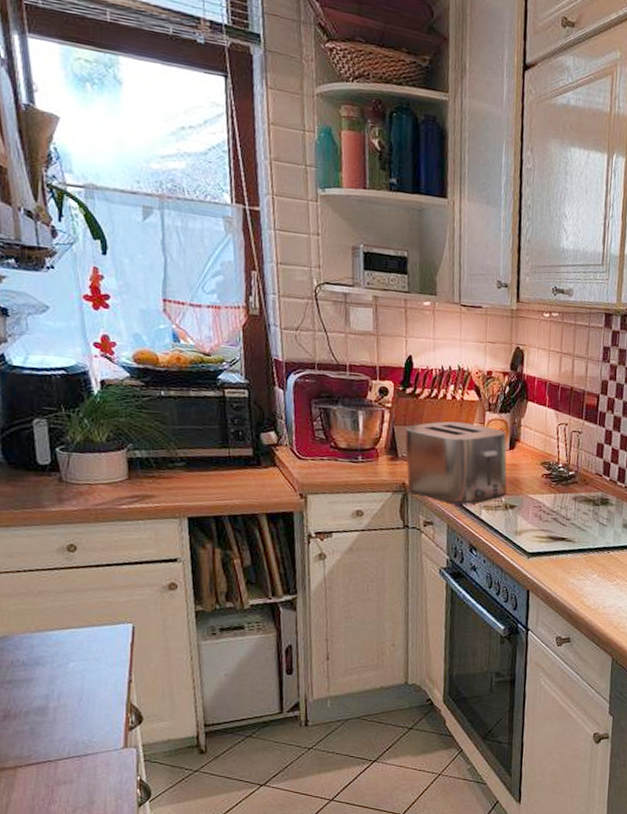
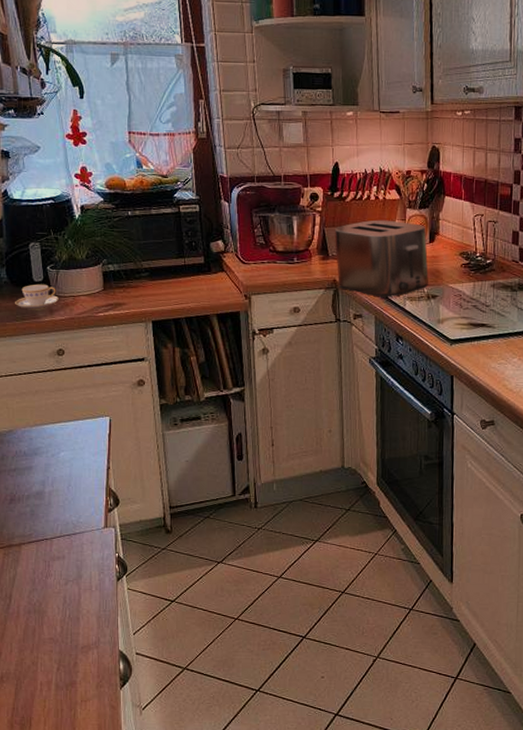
teacup: none [13,467,70,498] -> present [15,284,59,310]

